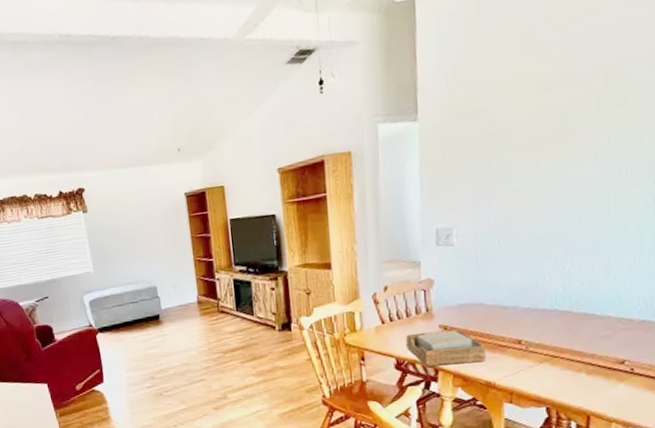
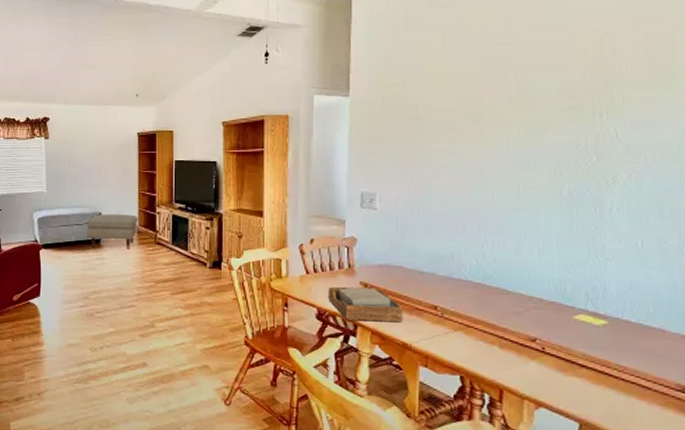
ottoman: none [142,284,198,326] -> present [87,214,138,249]

